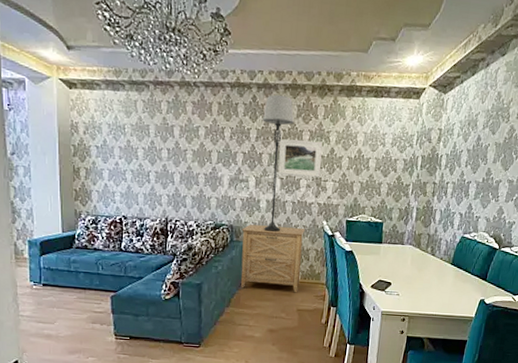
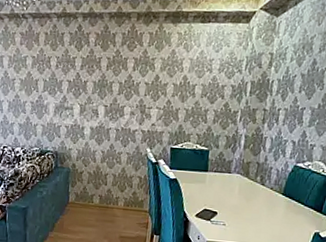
cabinet: present [240,224,305,293] -> none [64,151,128,220]
lamp: present [263,94,294,233] -> none [87,23,119,159]
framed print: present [278,139,323,177] -> none [102,67,147,105]

